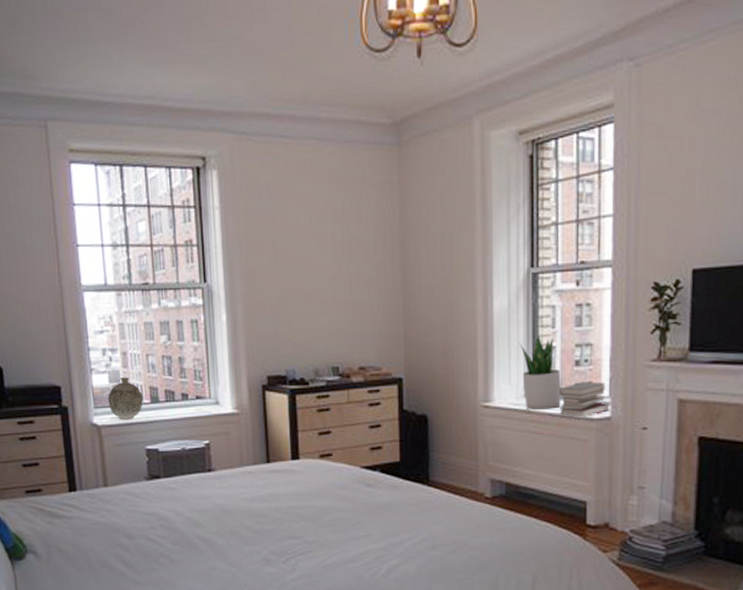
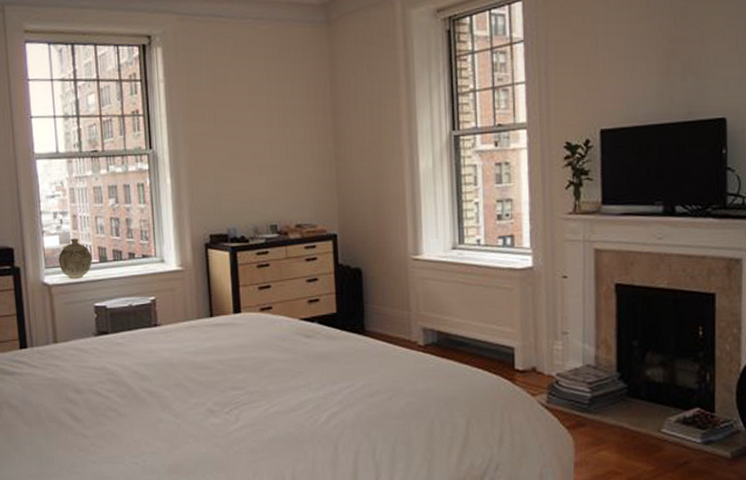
planter: present [518,335,561,411] -> none [444,192,486,263]
books: present [560,382,610,417] -> none [484,234,532,268]

